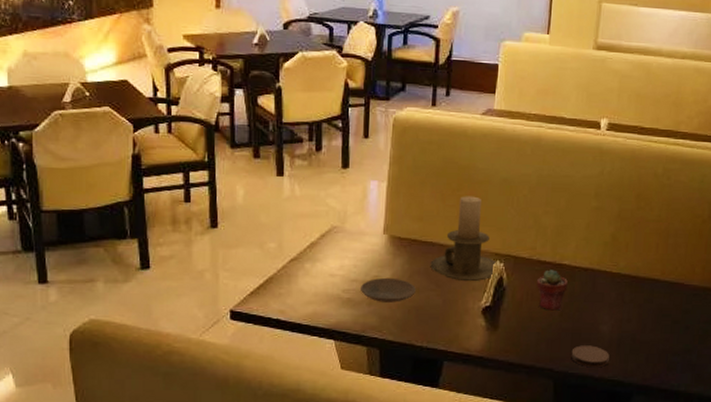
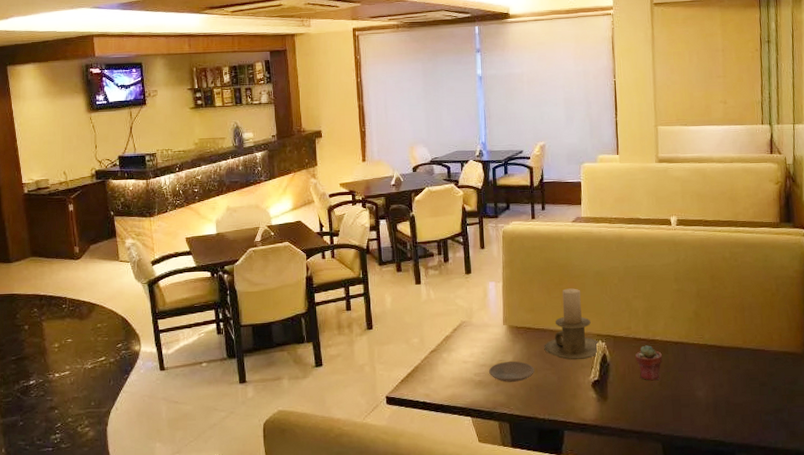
coaster: present [571,345,610,368] -> none [674,410,709,430]

